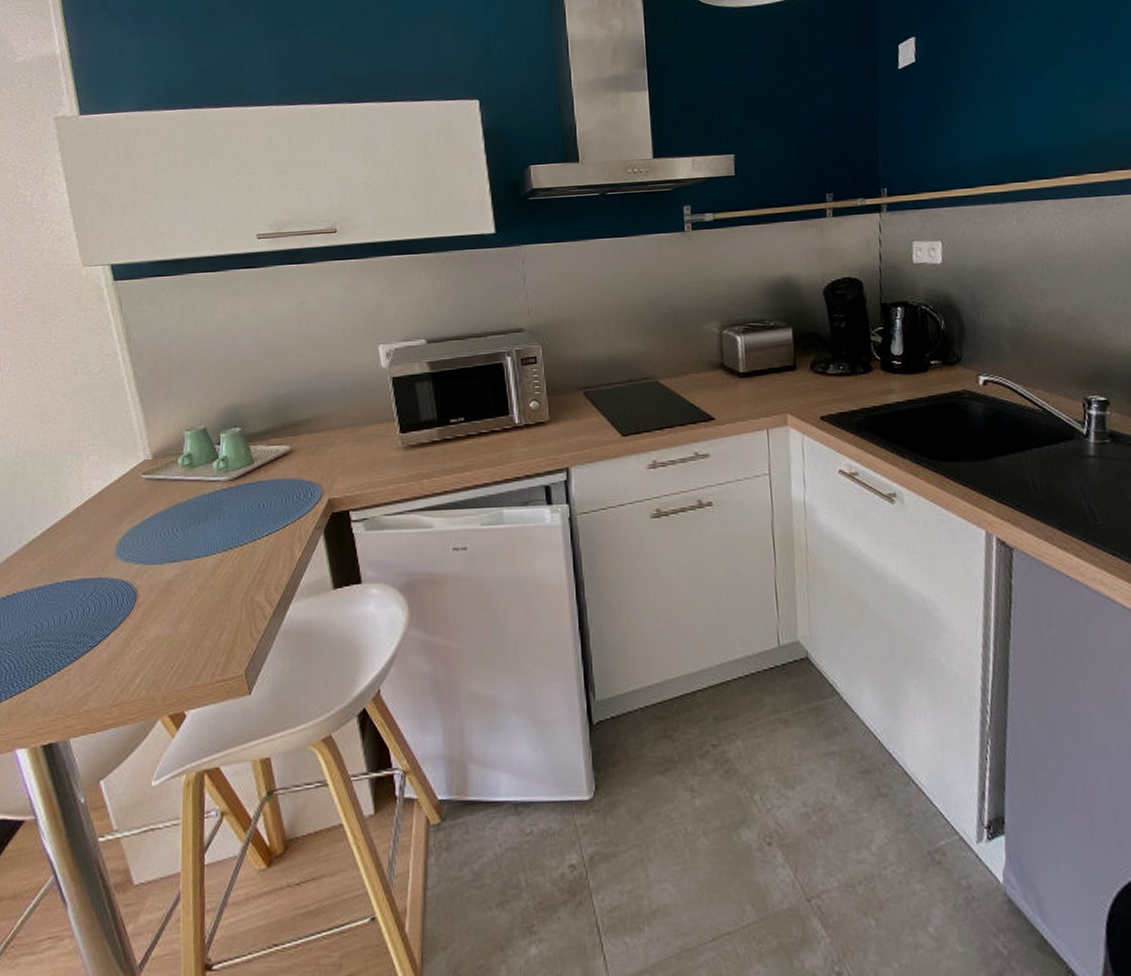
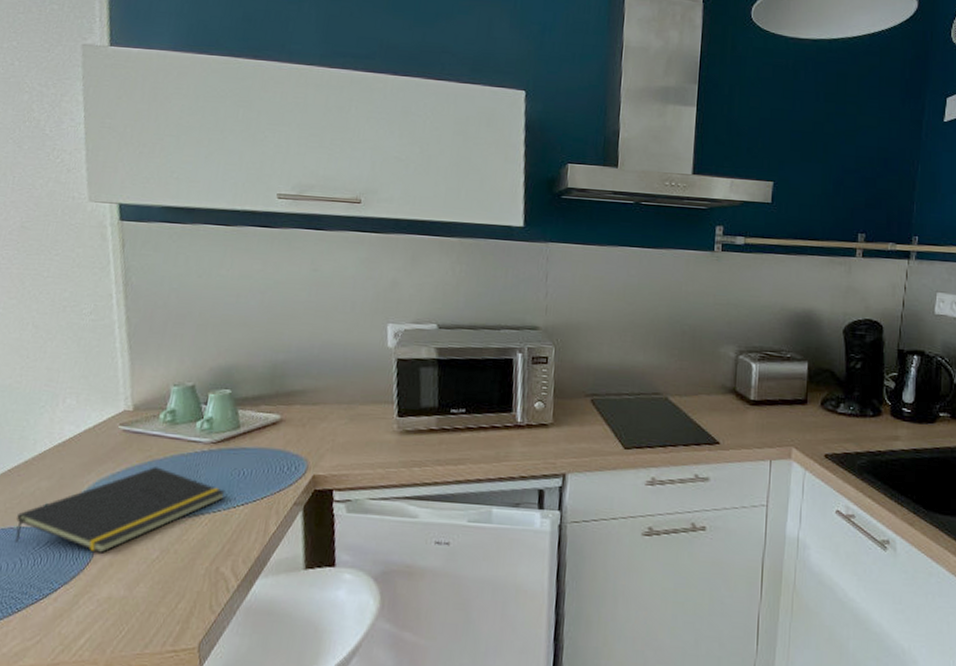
notepad: none [62,509,250,597] -> present [15,467,226,553]

